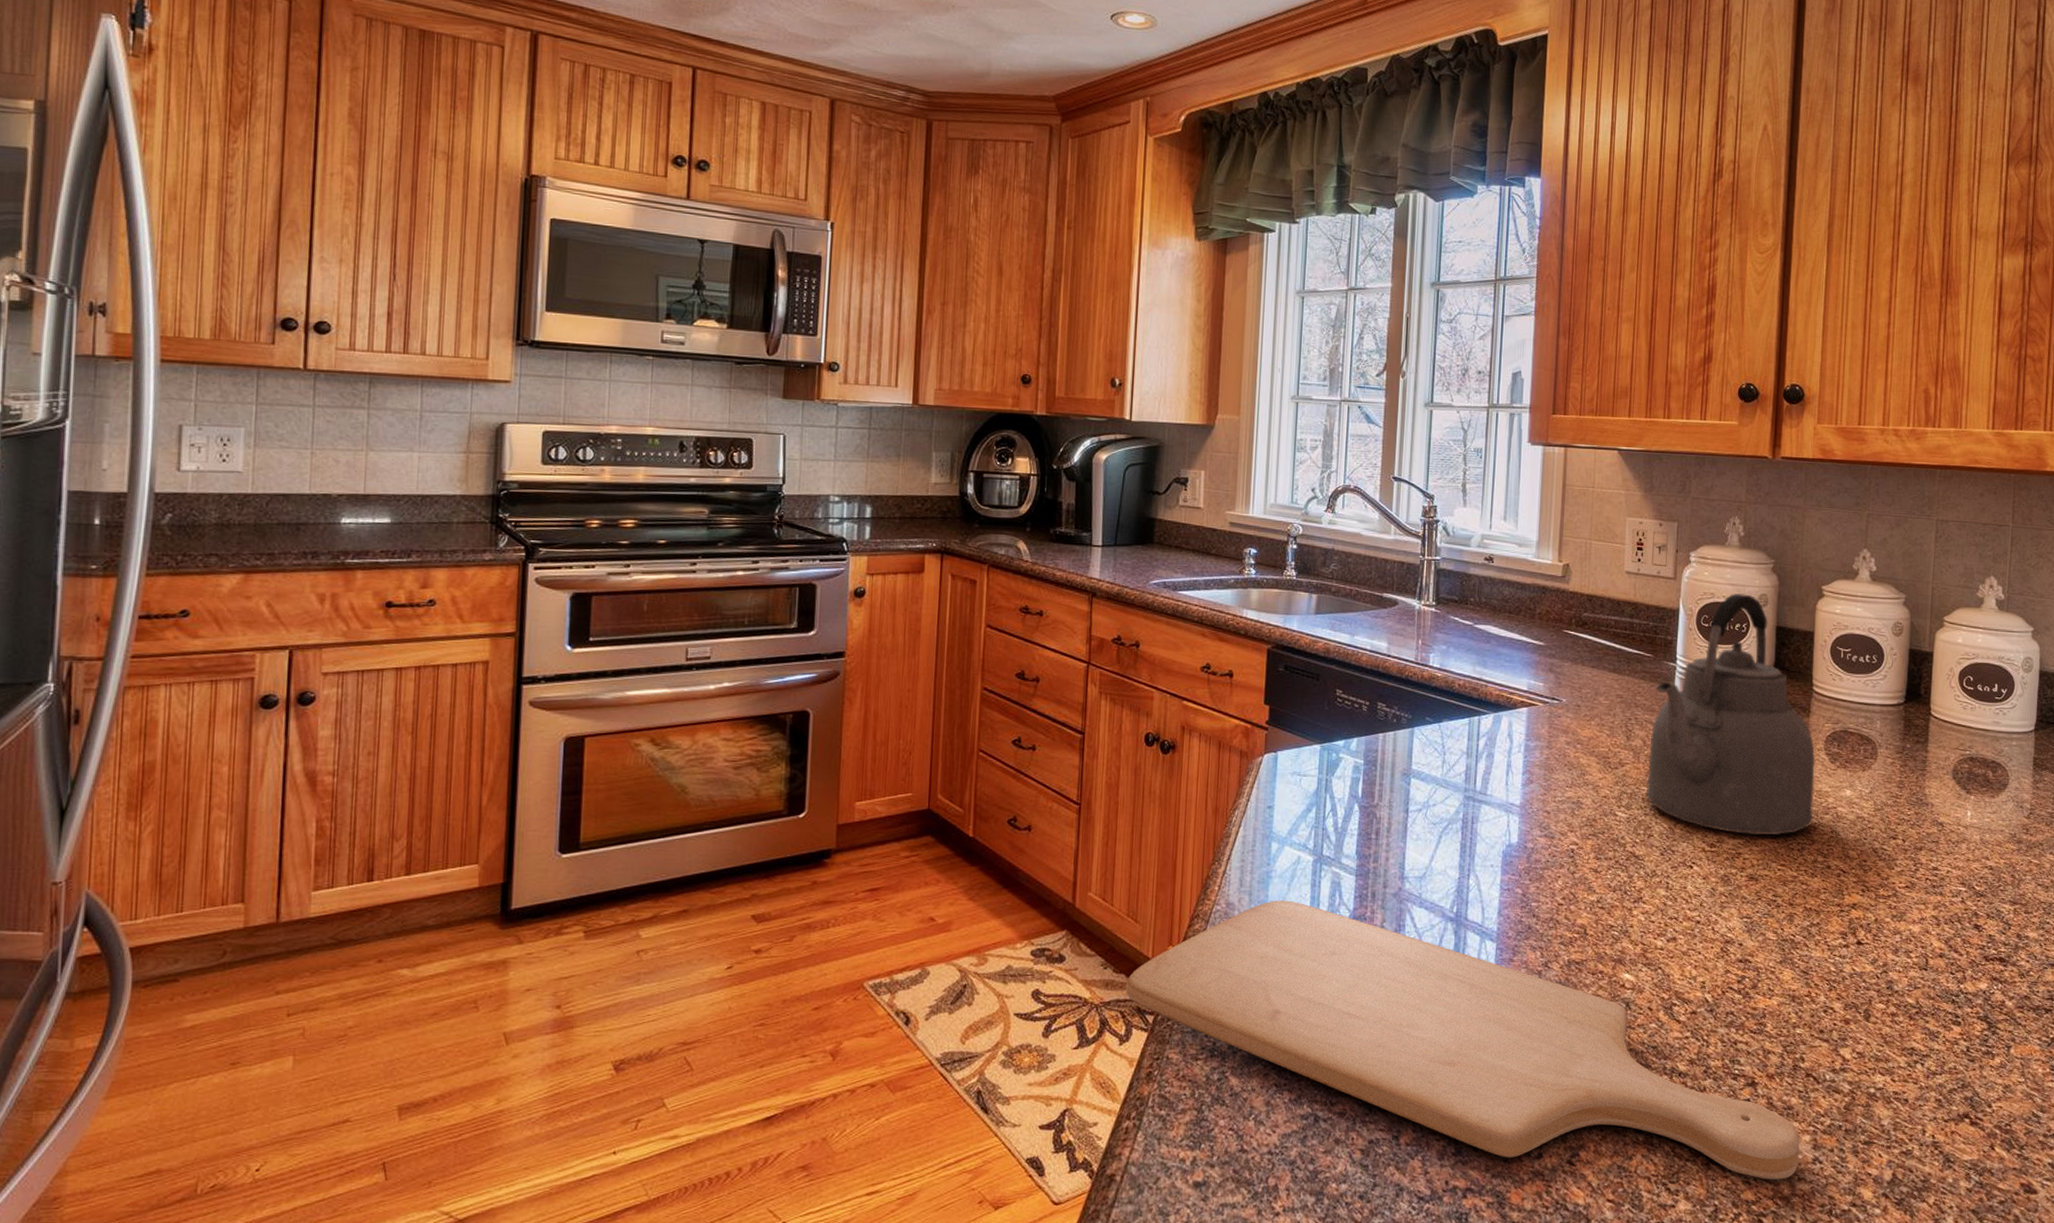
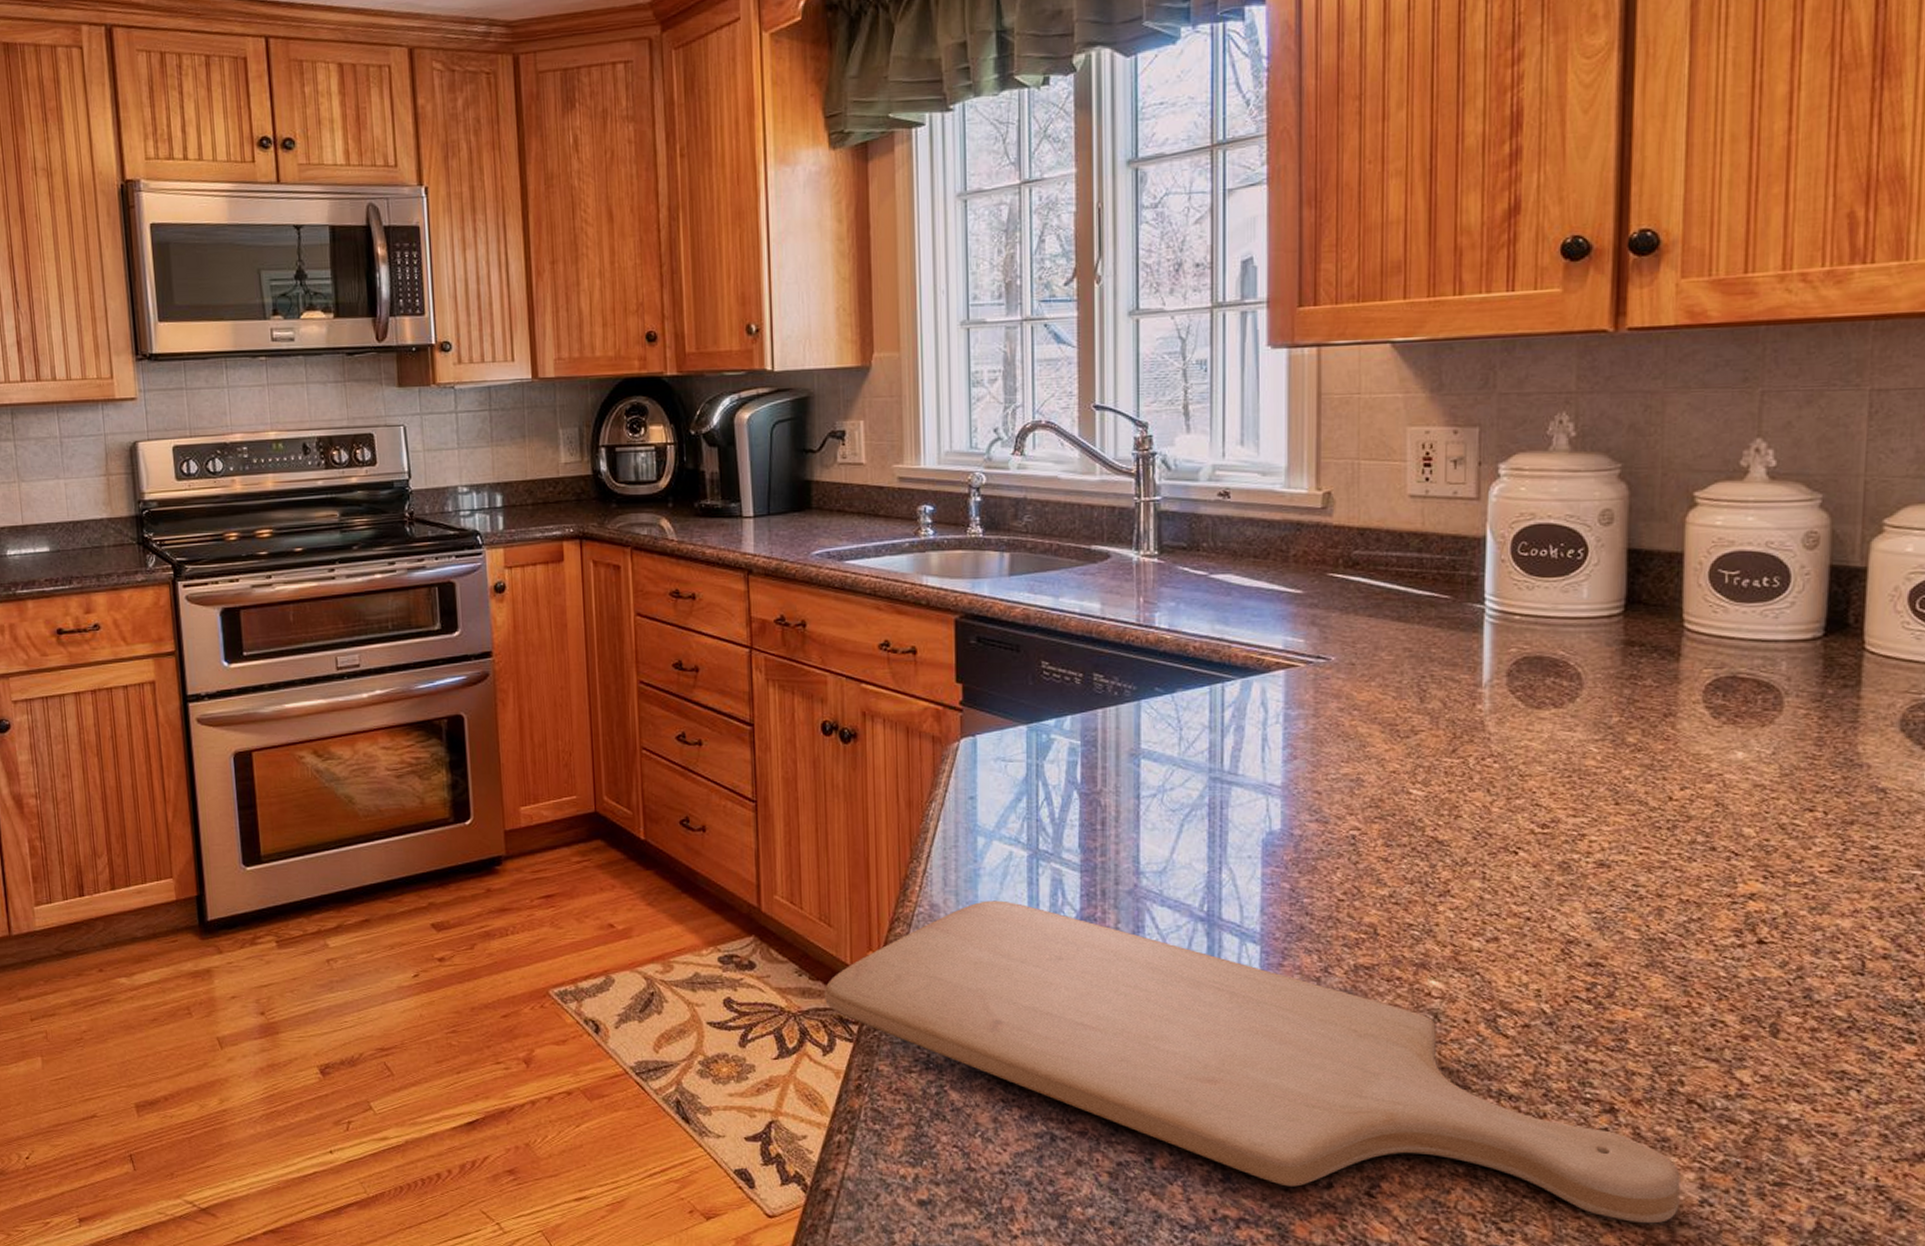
kettle: present [1646,593,1816,835] -> none [1449,511,1690,812]

